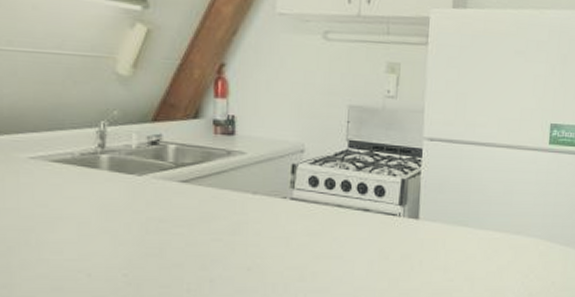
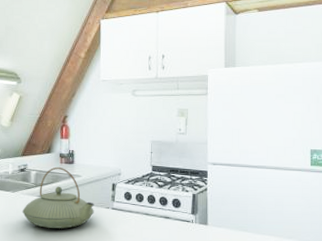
teapot: none [154,139,265,227] -> present [22,167,94,229]

